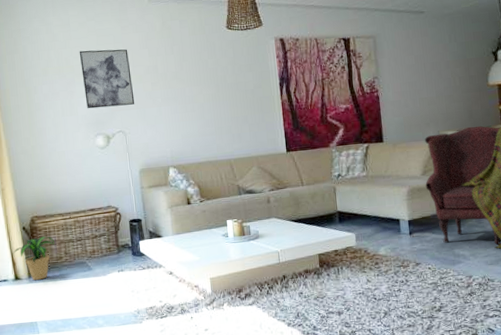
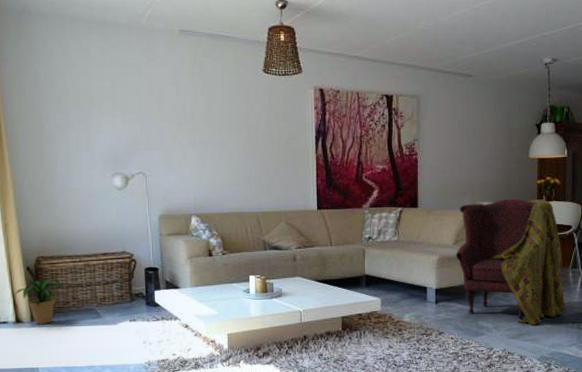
wall art: present [79,49,135,109] -> none [98,80,158,145]

